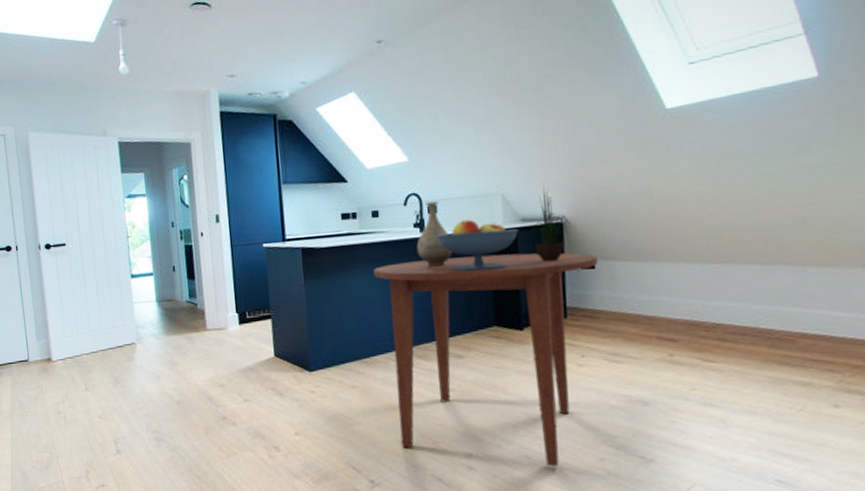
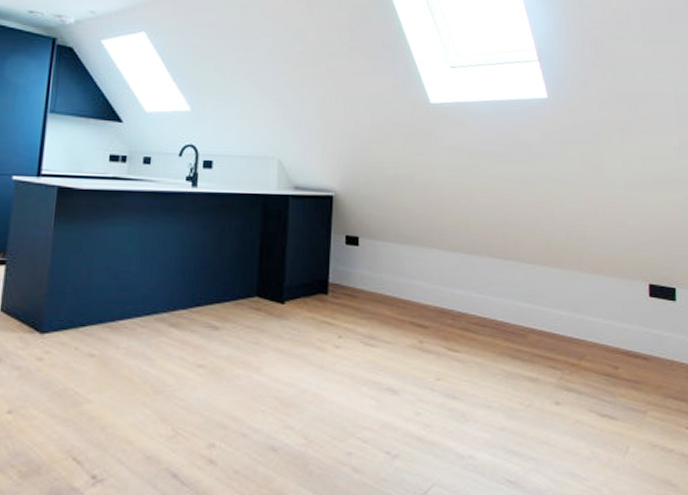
dining table: present [374,252,599,467] -> none [136,216,362,461]
vase: present [416,201,452,267] -> none [186,156,222,226]
fruit bowl: present [437,219,518,272] -> none [209,179,290,236]
potted plant: present [528,187,572,261] -> none [300,158,341,233]

